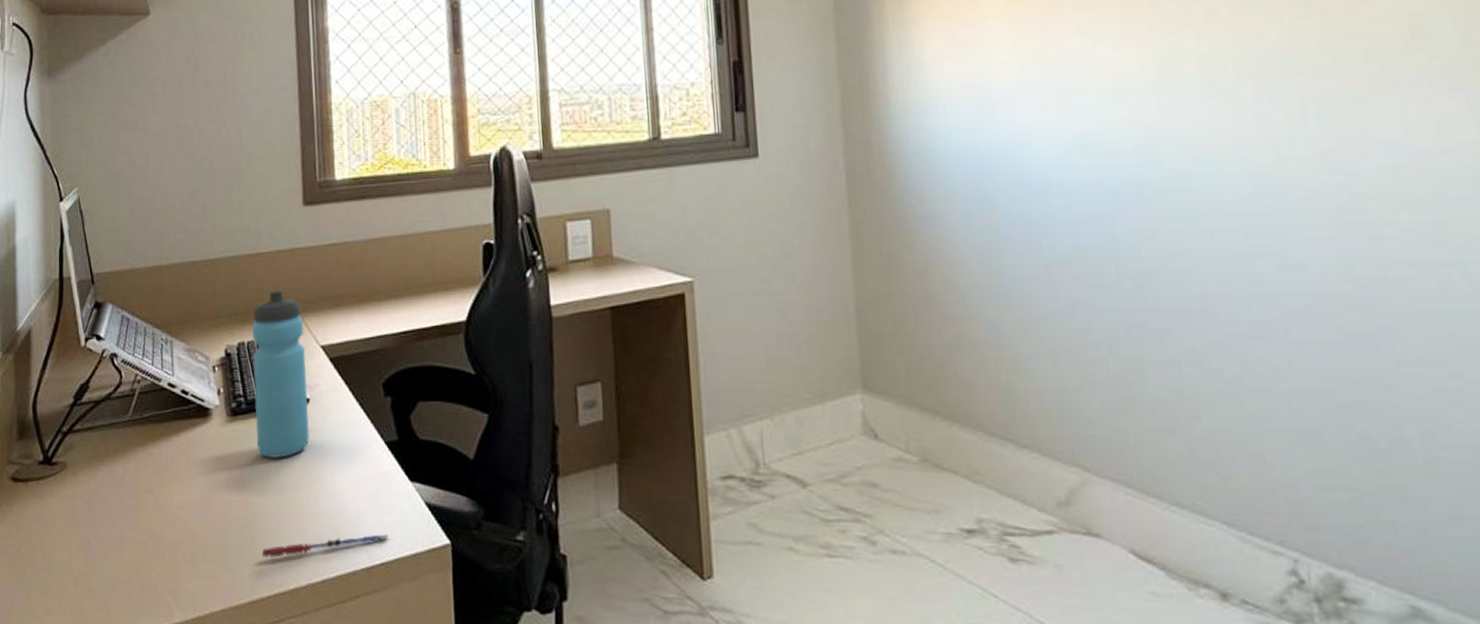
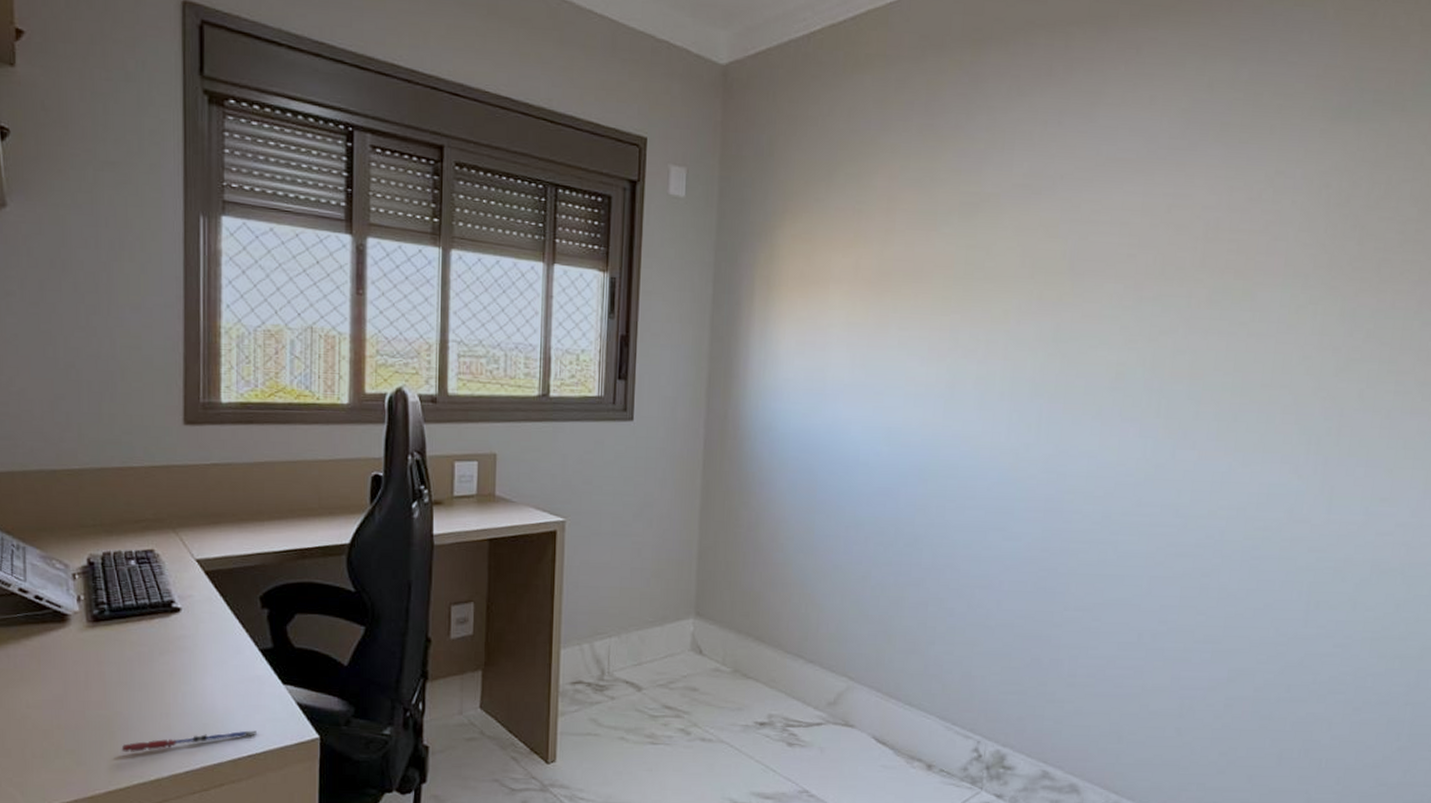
water bottle: present [251,290,310,458] -> none [119,504,180,662]

